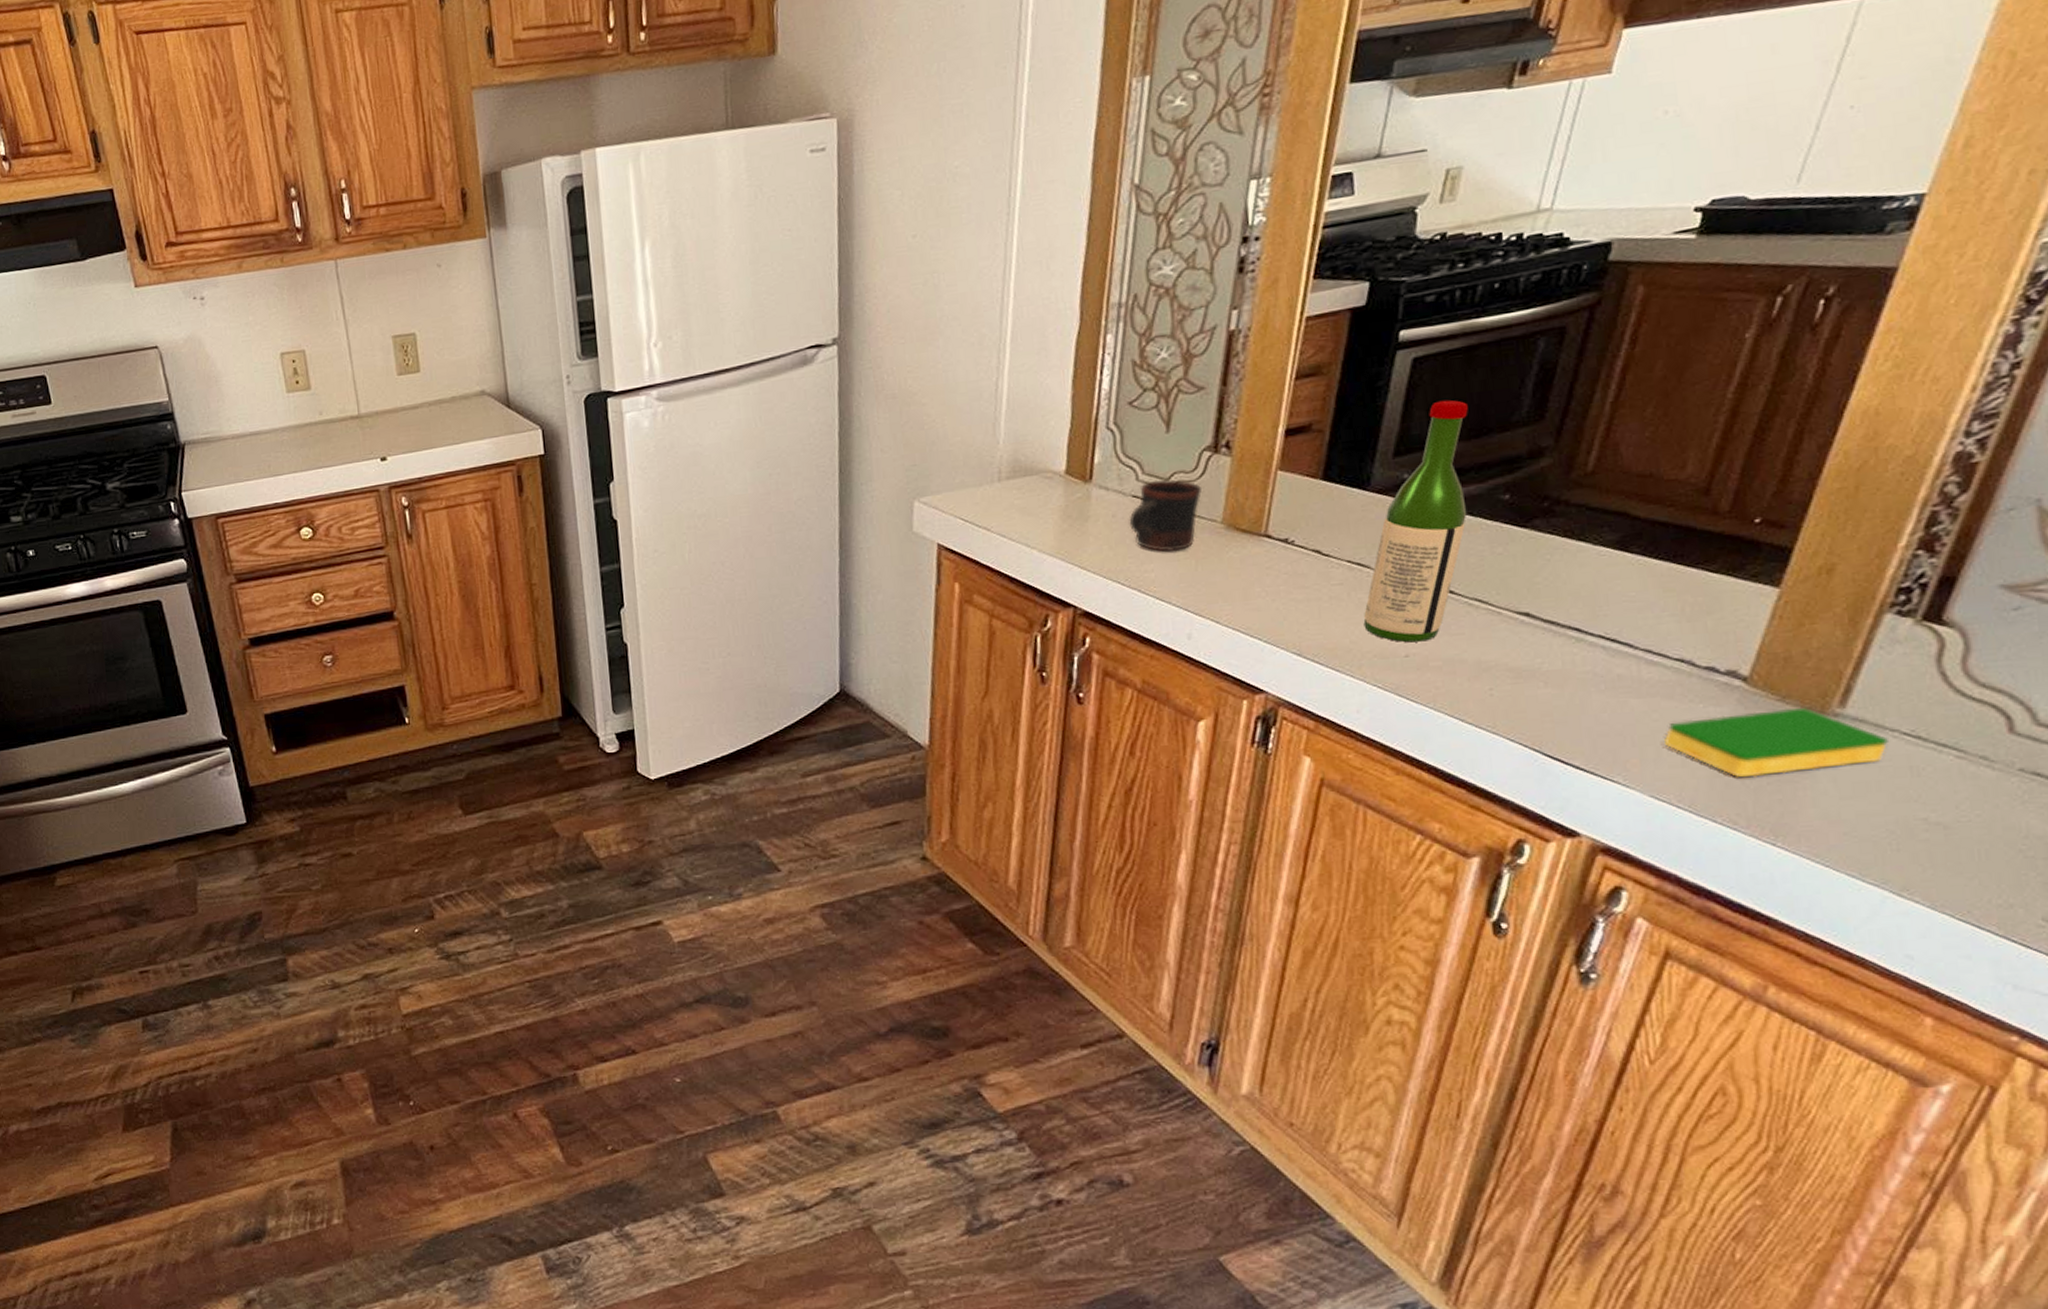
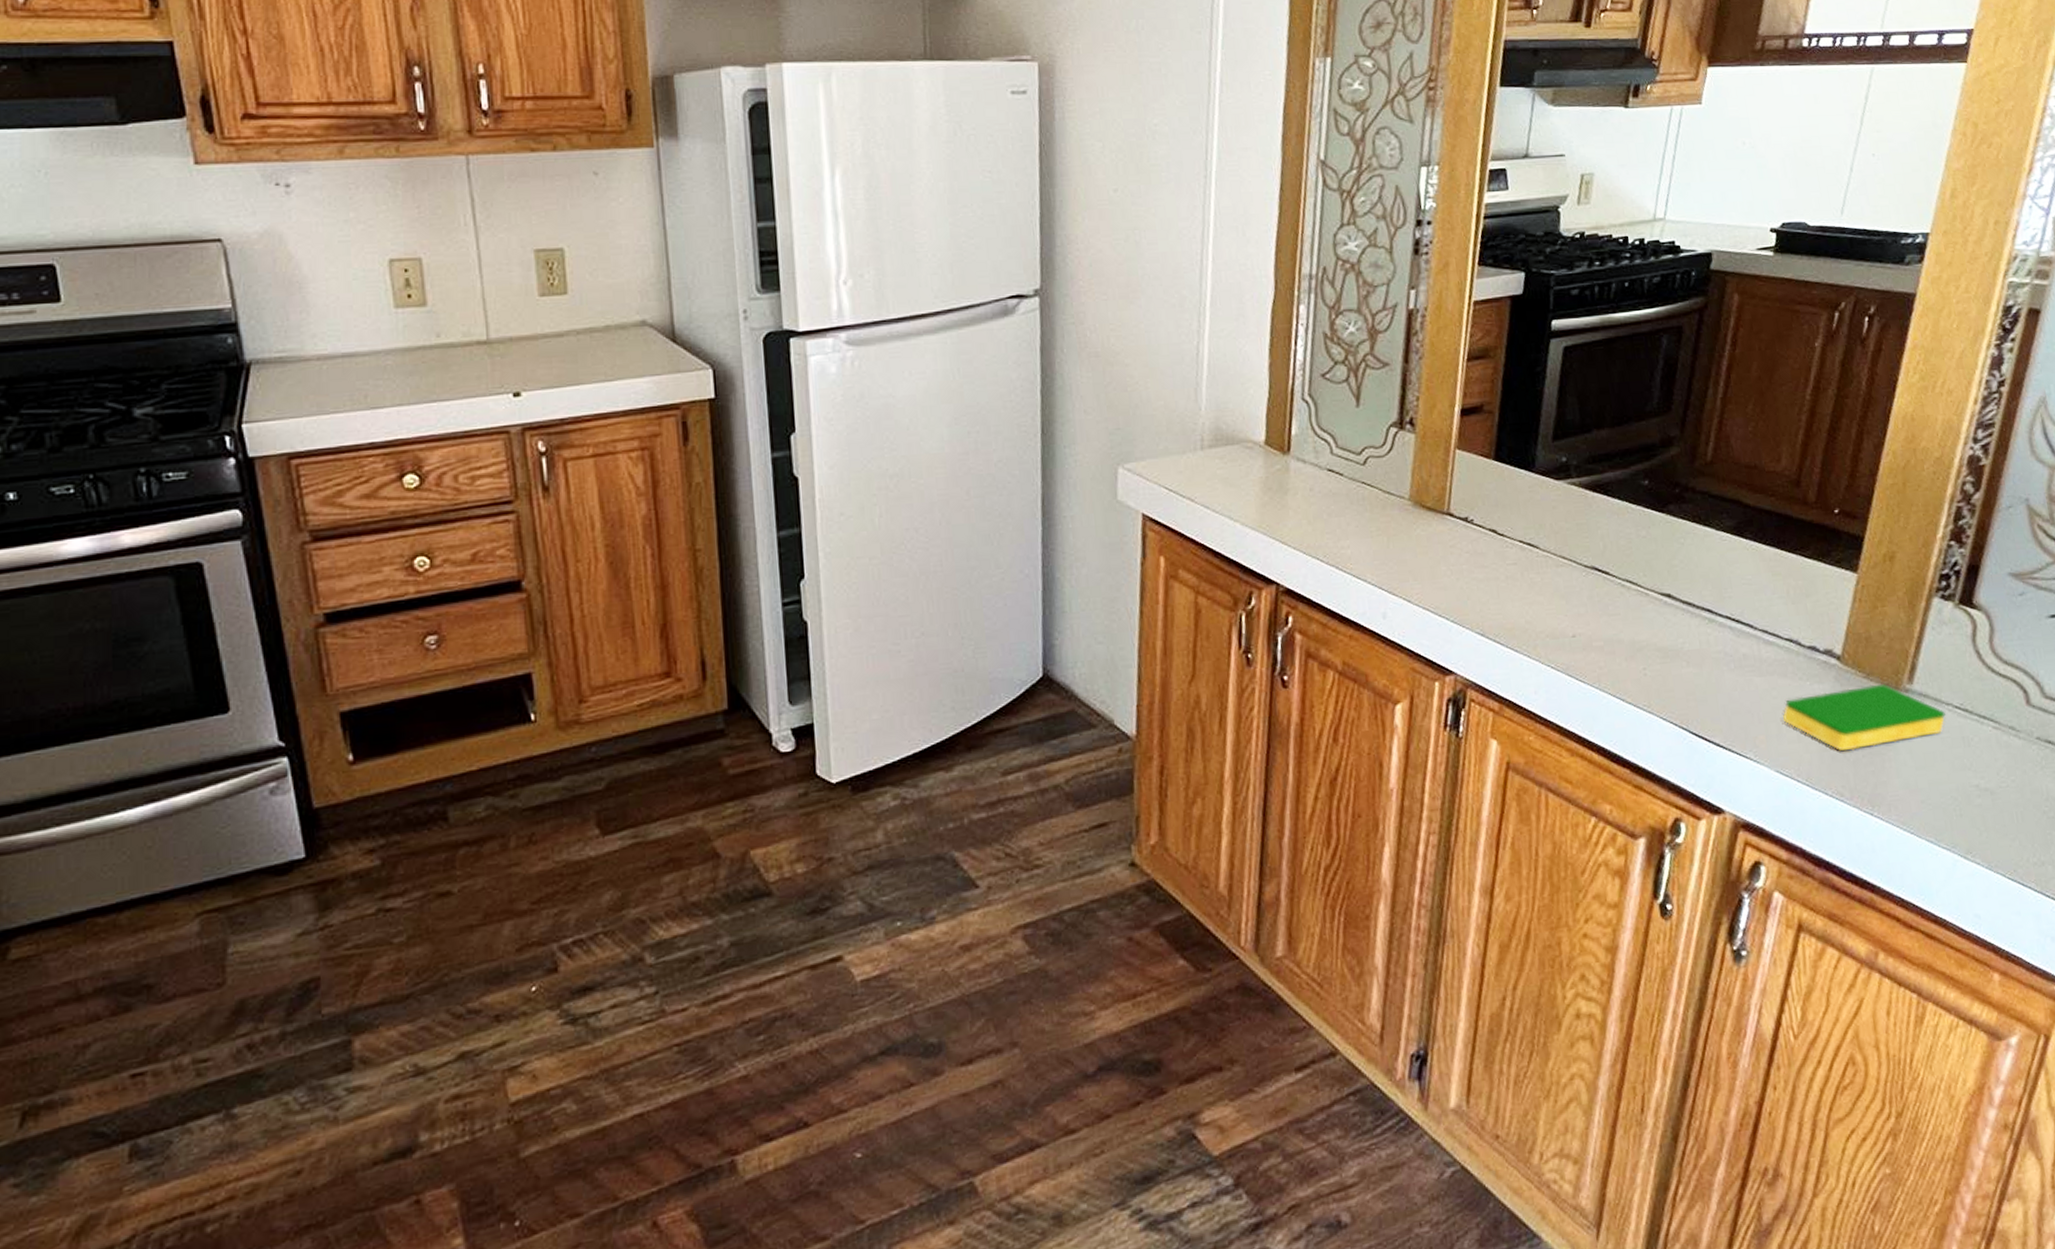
mug: present [1129,479,1202,552] -> none [1325,453,1390,528]
wine bottle: present [1363,399,1468,643] -> none [1535,388,1616,623]

